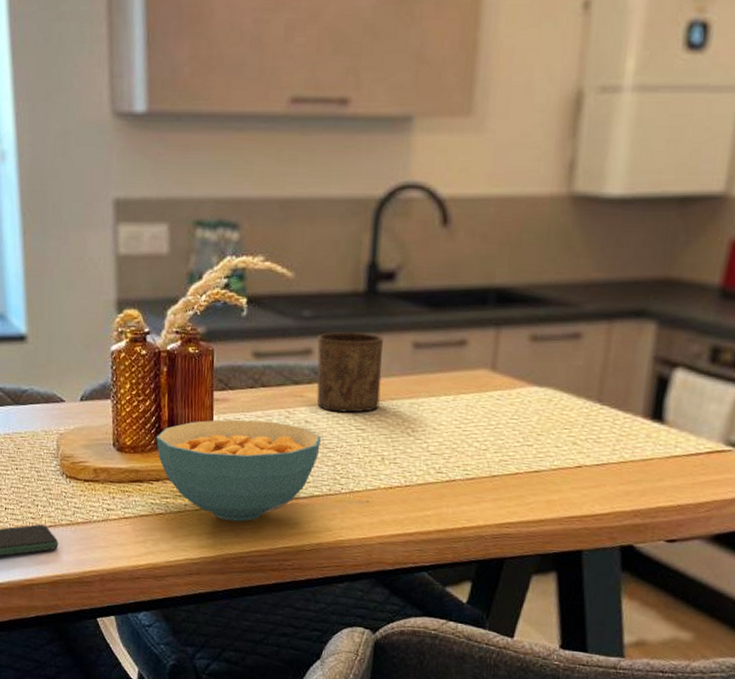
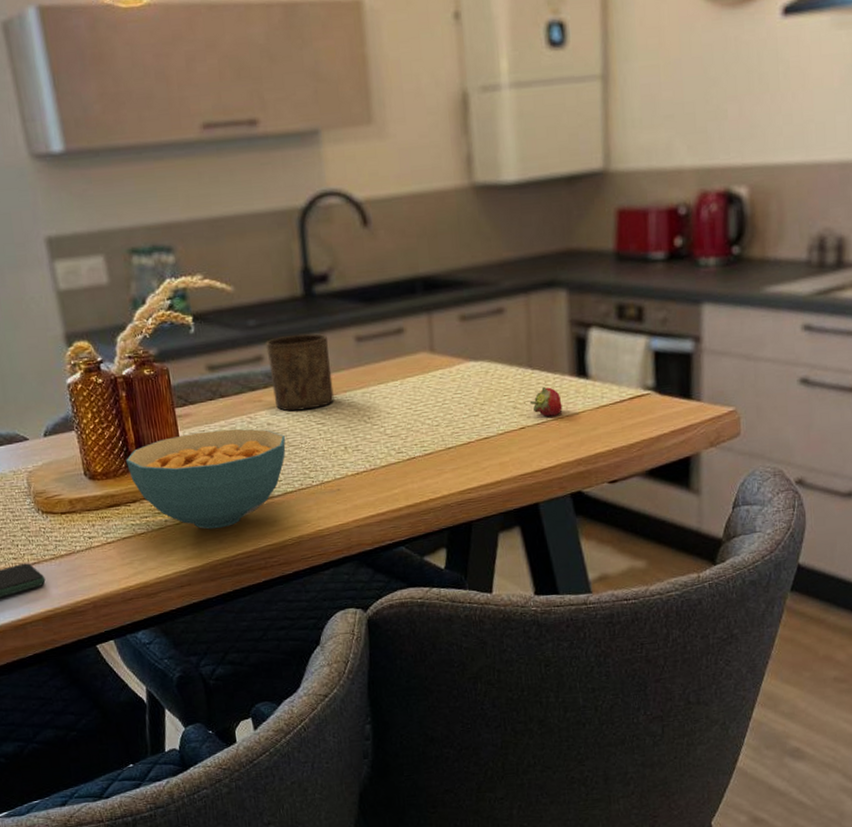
fruit: none [592,425,629,460] -> present [529,386,563,417]

